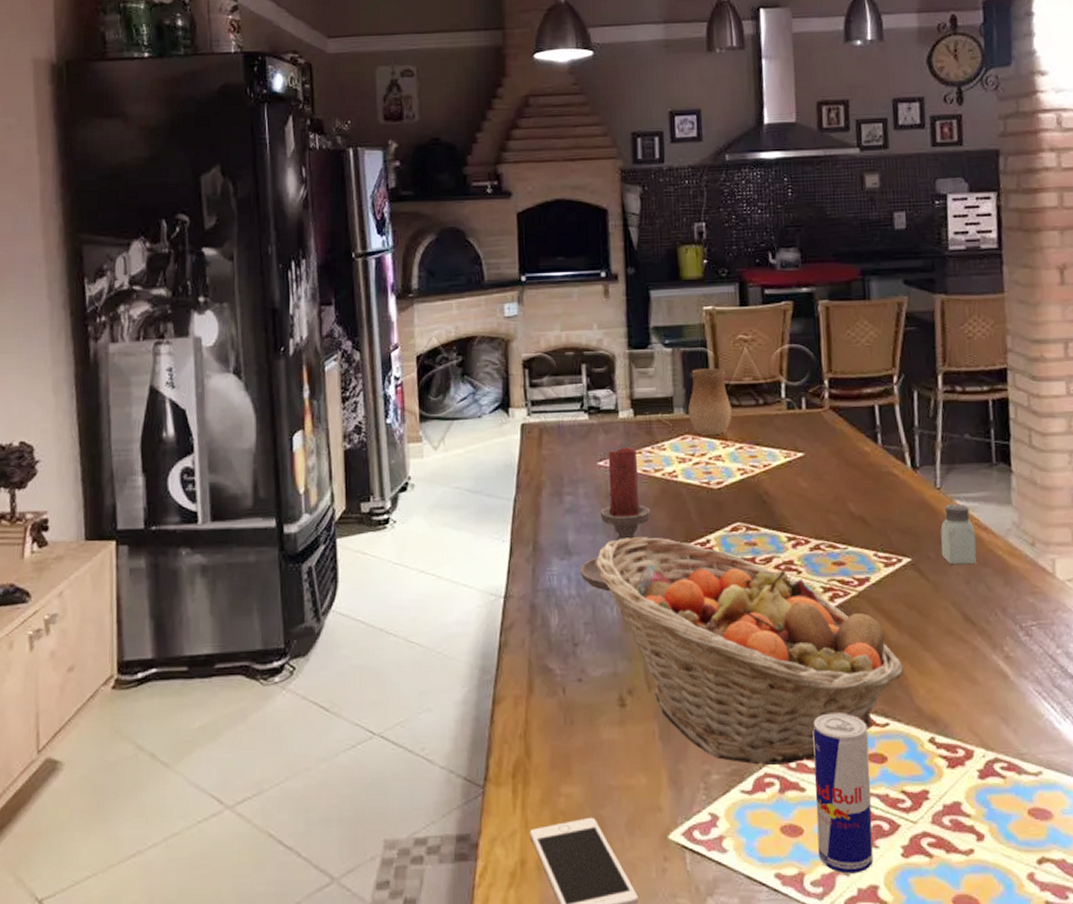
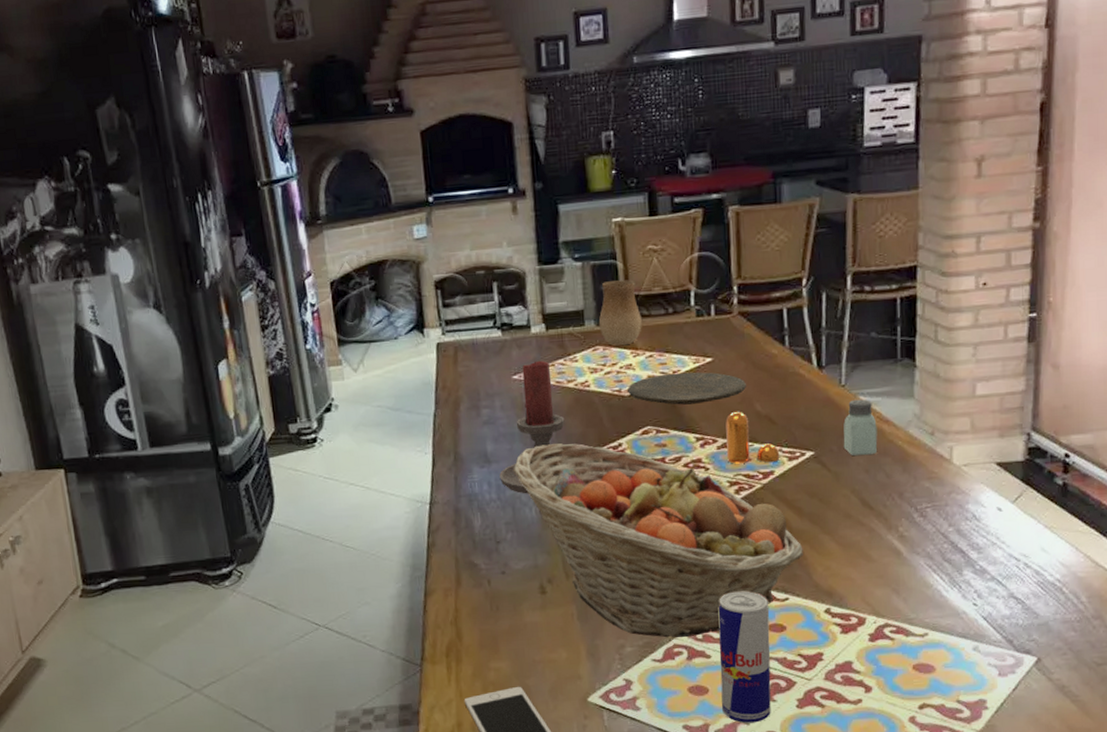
plate: none [717,466,839,501] -> present [628,372,746,405]
pepper shaker: none [818,510,876,568] -> present [725,411,780,464]

